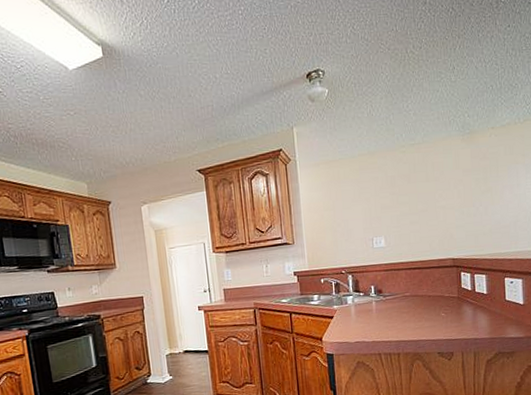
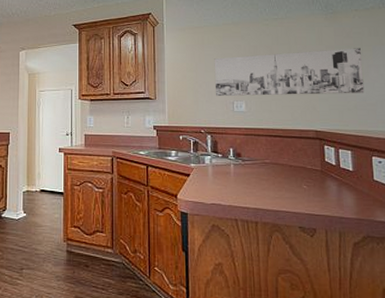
wall art: none [351,169,499,235] -> present [214,48,365,97]

